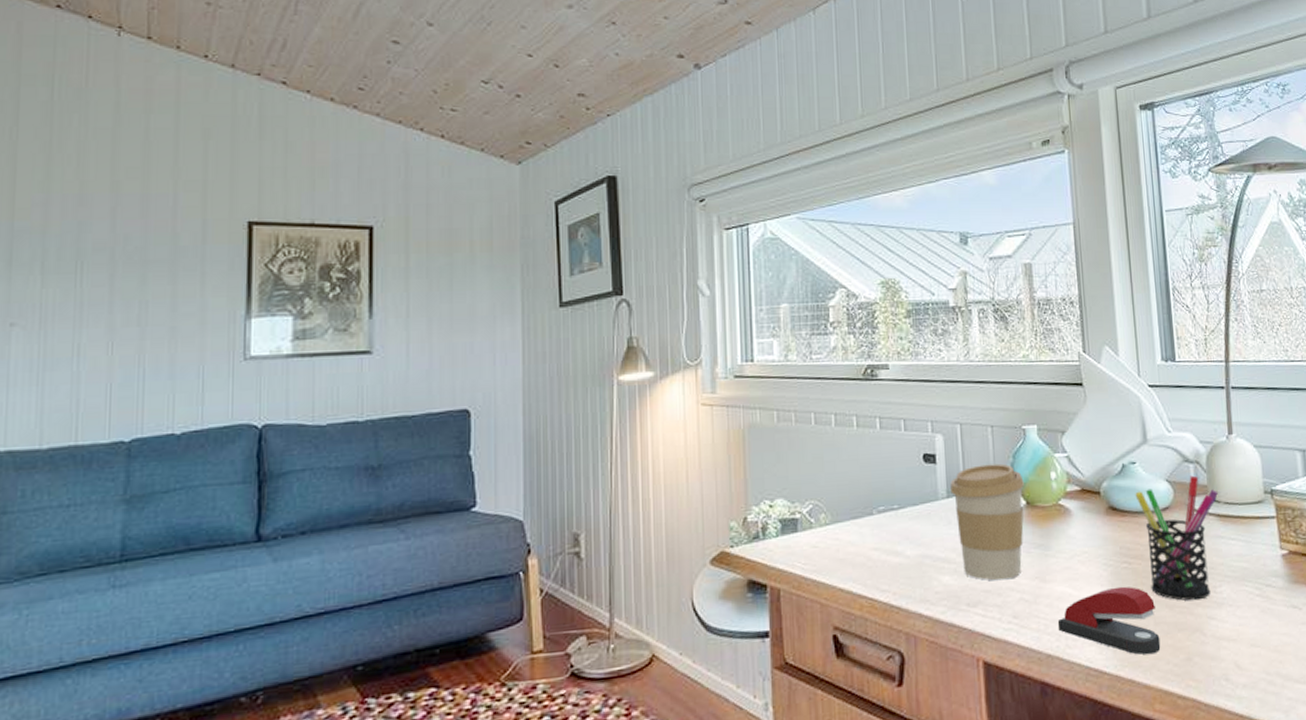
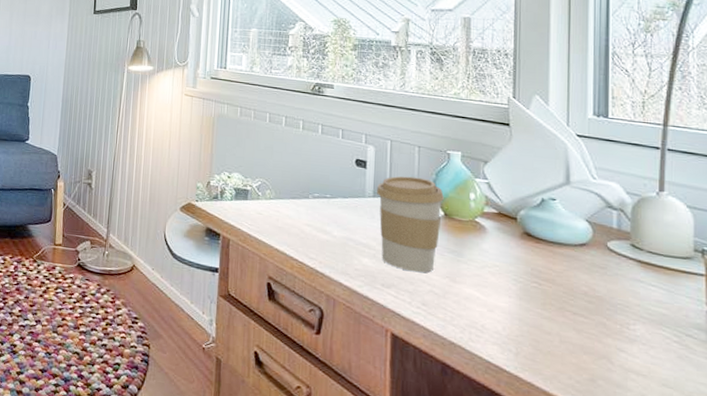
stapler: present [1057,586,1161,655] -> none [463,301,564,367]
pen holder: present [1135,475,1219,601] -> none [552,220,642,332]

